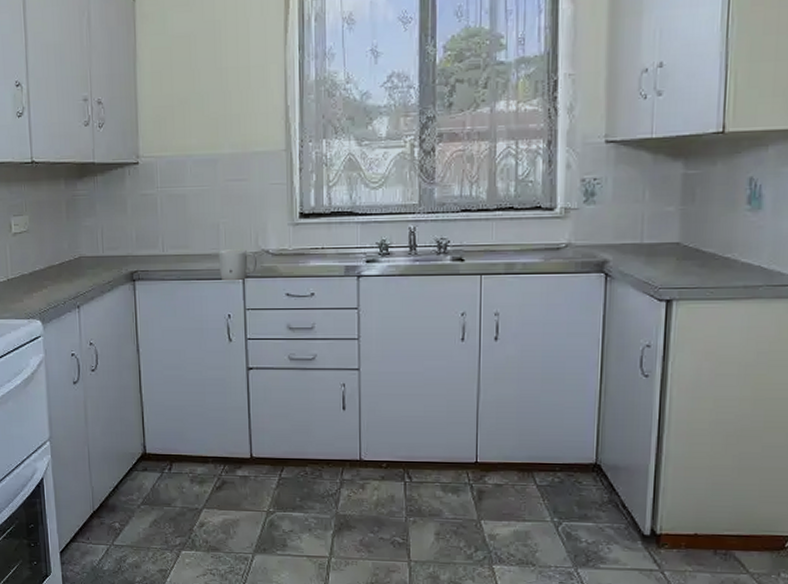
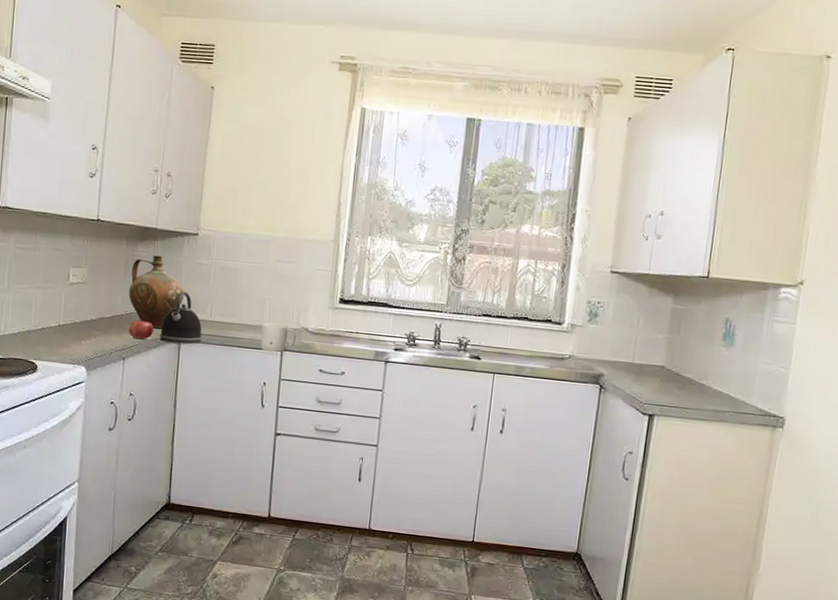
ceramic jug: none [74,190,133,271] -> present [129,254,184,329]
fruit: none [78,262,106,285] -> present [127,318,154,340]
kettle: none [111,227,158,284] -> present [159,291,203,345]

